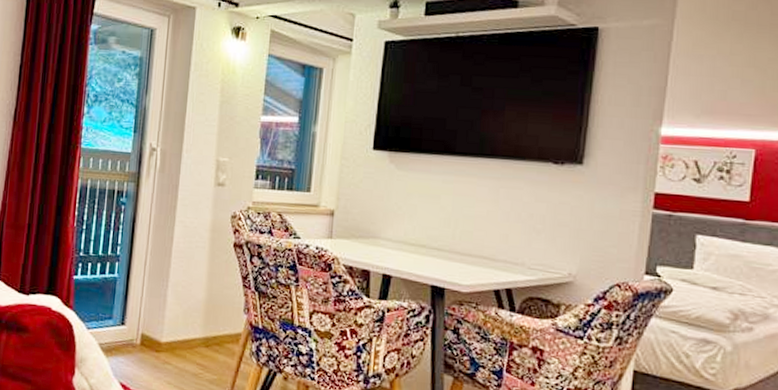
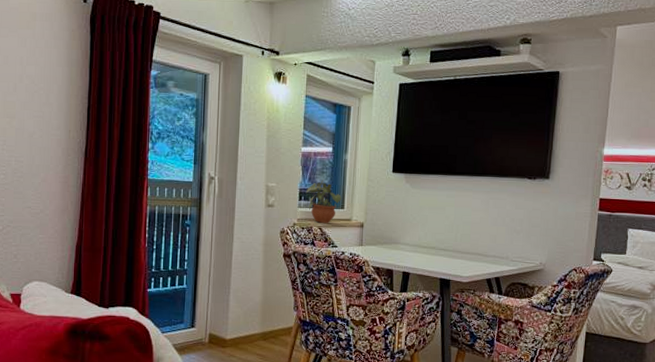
potted plant: none [265,155,308,209] -> present [306,179,341,223]

